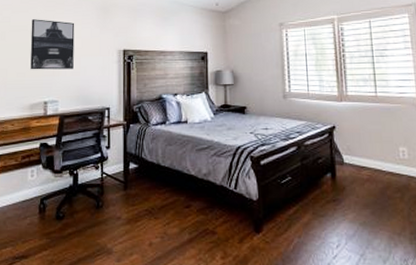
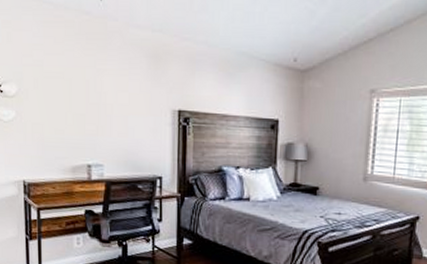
wall art: present [30,19,75,70] -> none [68,65,121,129]

